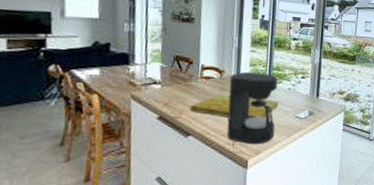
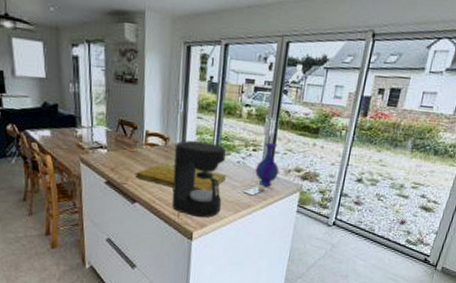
vase: none [305,70,326,110] -> present [255,142,279,187]

